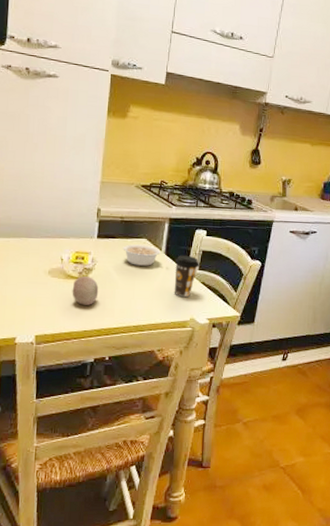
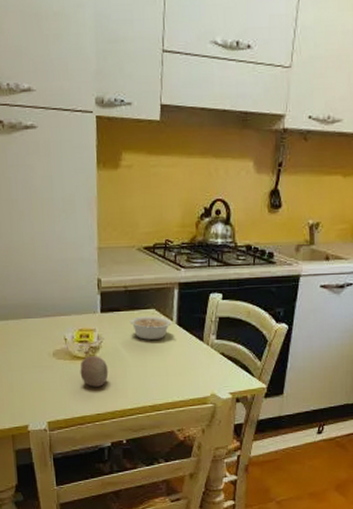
coffee cup: present [174,255,199,297] -> none [189,323,217,371]

